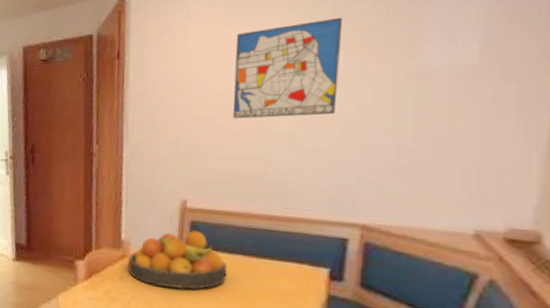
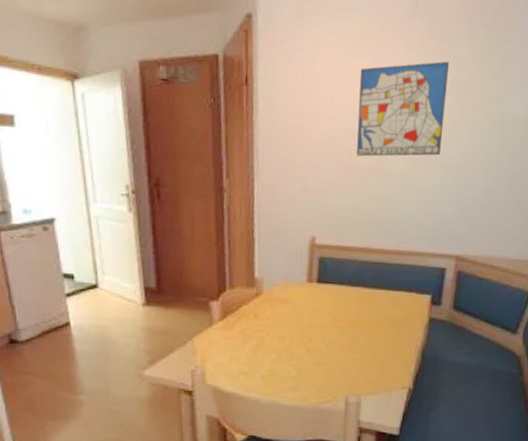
fruit bowl: present [128,230,228,290] -> none [261,265,351,322]

